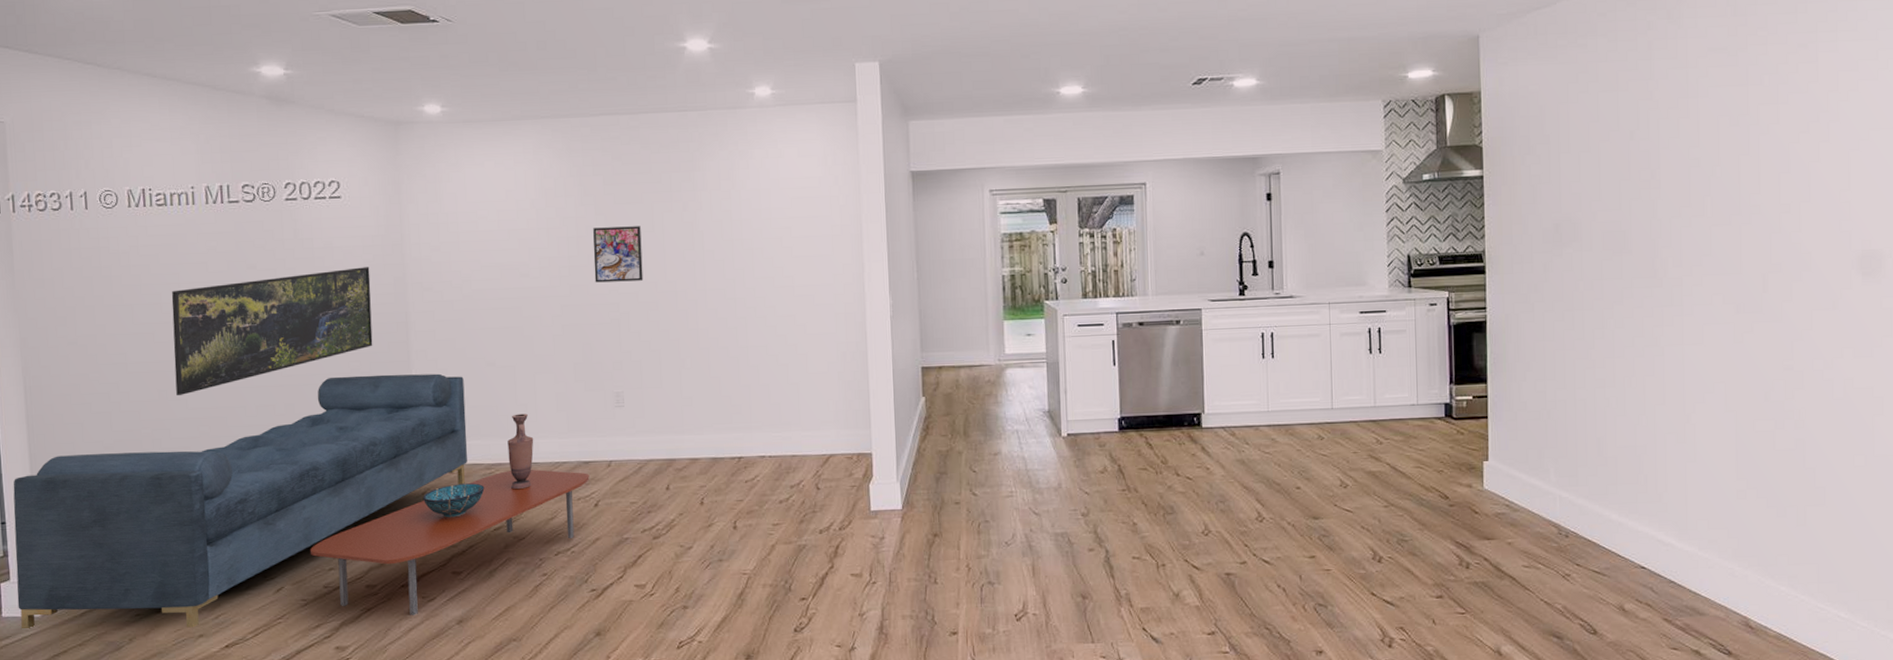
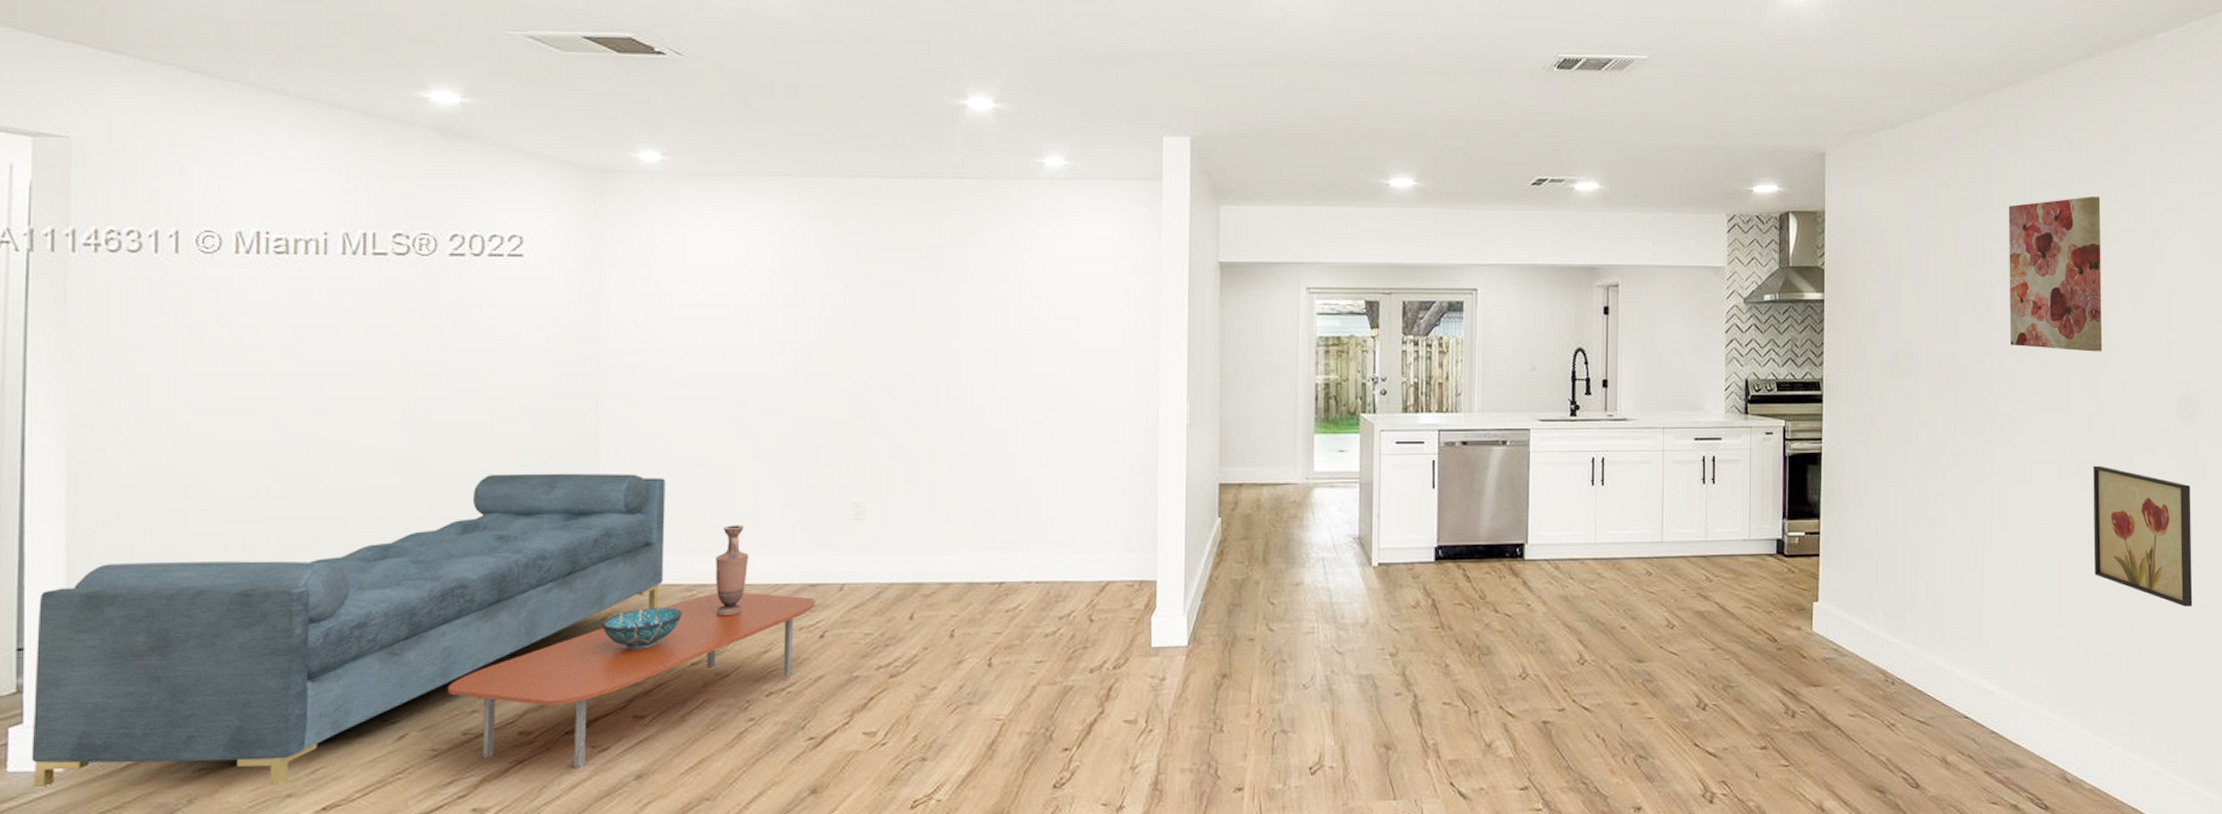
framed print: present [171,267,373,395] -> none [281,341,554,491]
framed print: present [593,226,644,283] -> none [838,308,899,372]
wall art: none [1671,60,1776,213] -> present [2008,197,2103,352]
wall art: none [1769,323,1881,459] -> present [2093,465,2193,607]

